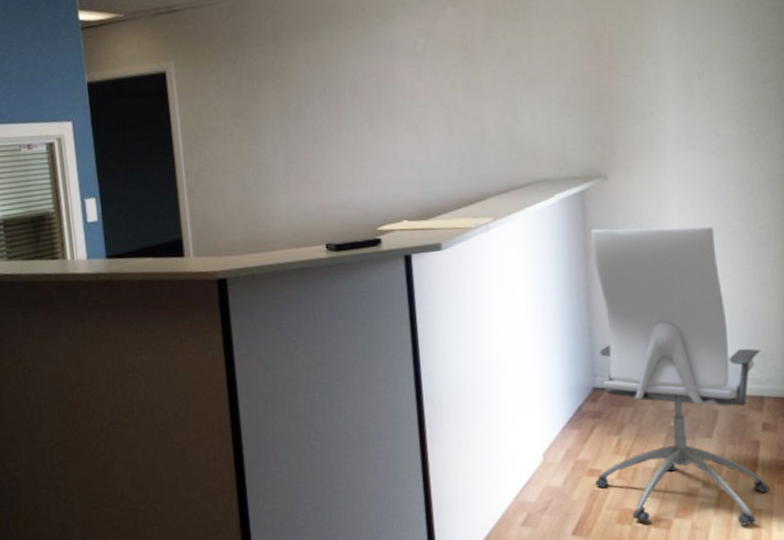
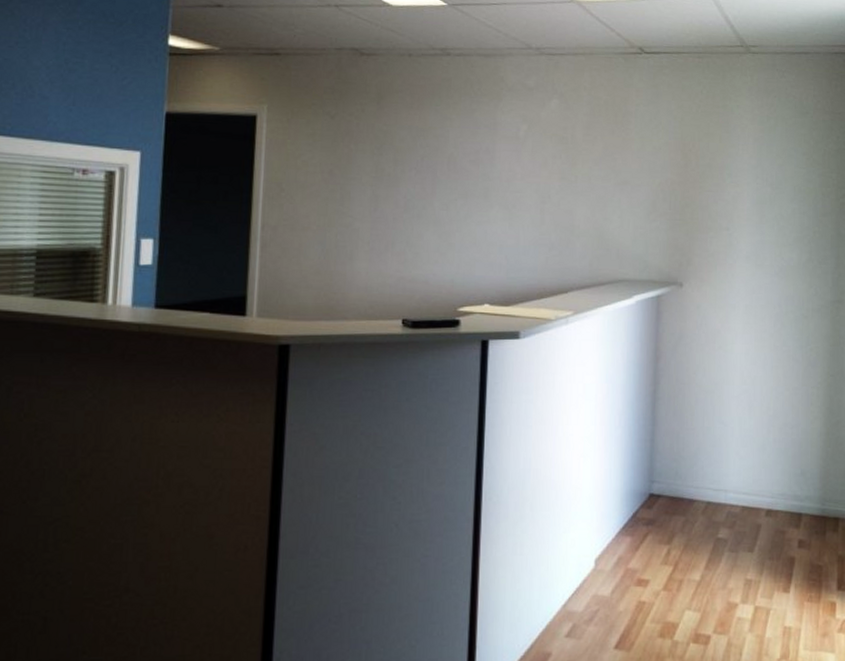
office chair: present [591,226,770,526] -> none [642,334,803,644]

